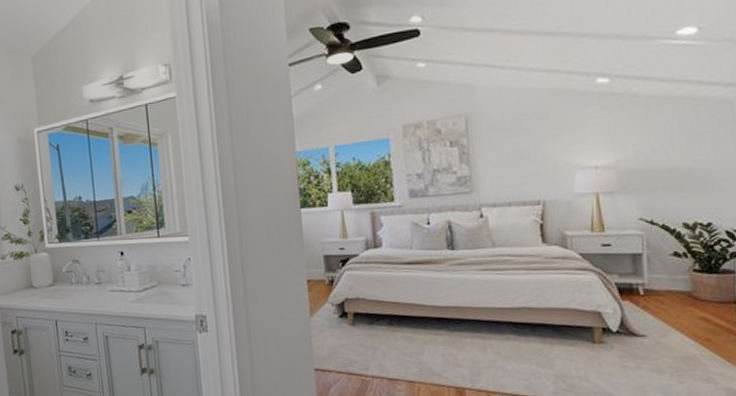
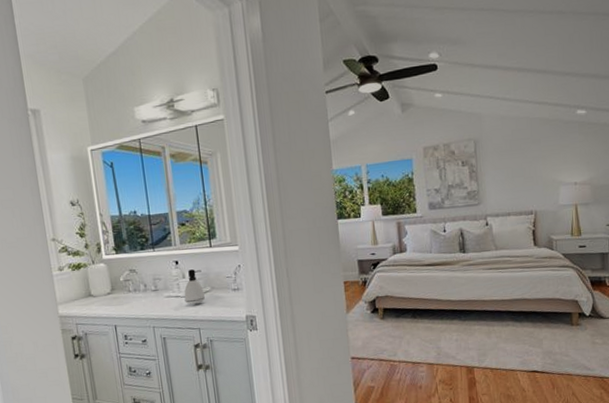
soap dispenser: none [129,261,152,301] -> present [184,269,206,305]

